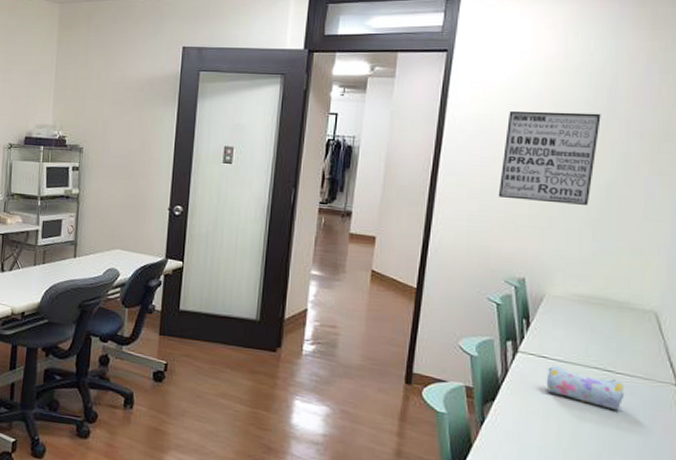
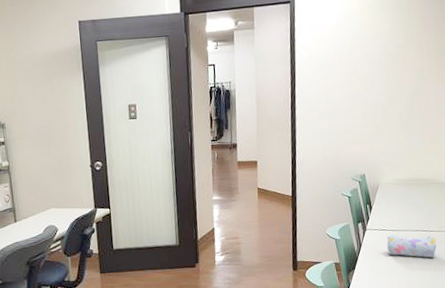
wall art: present [498,110,601,205] -> none [339,40,402,115]

